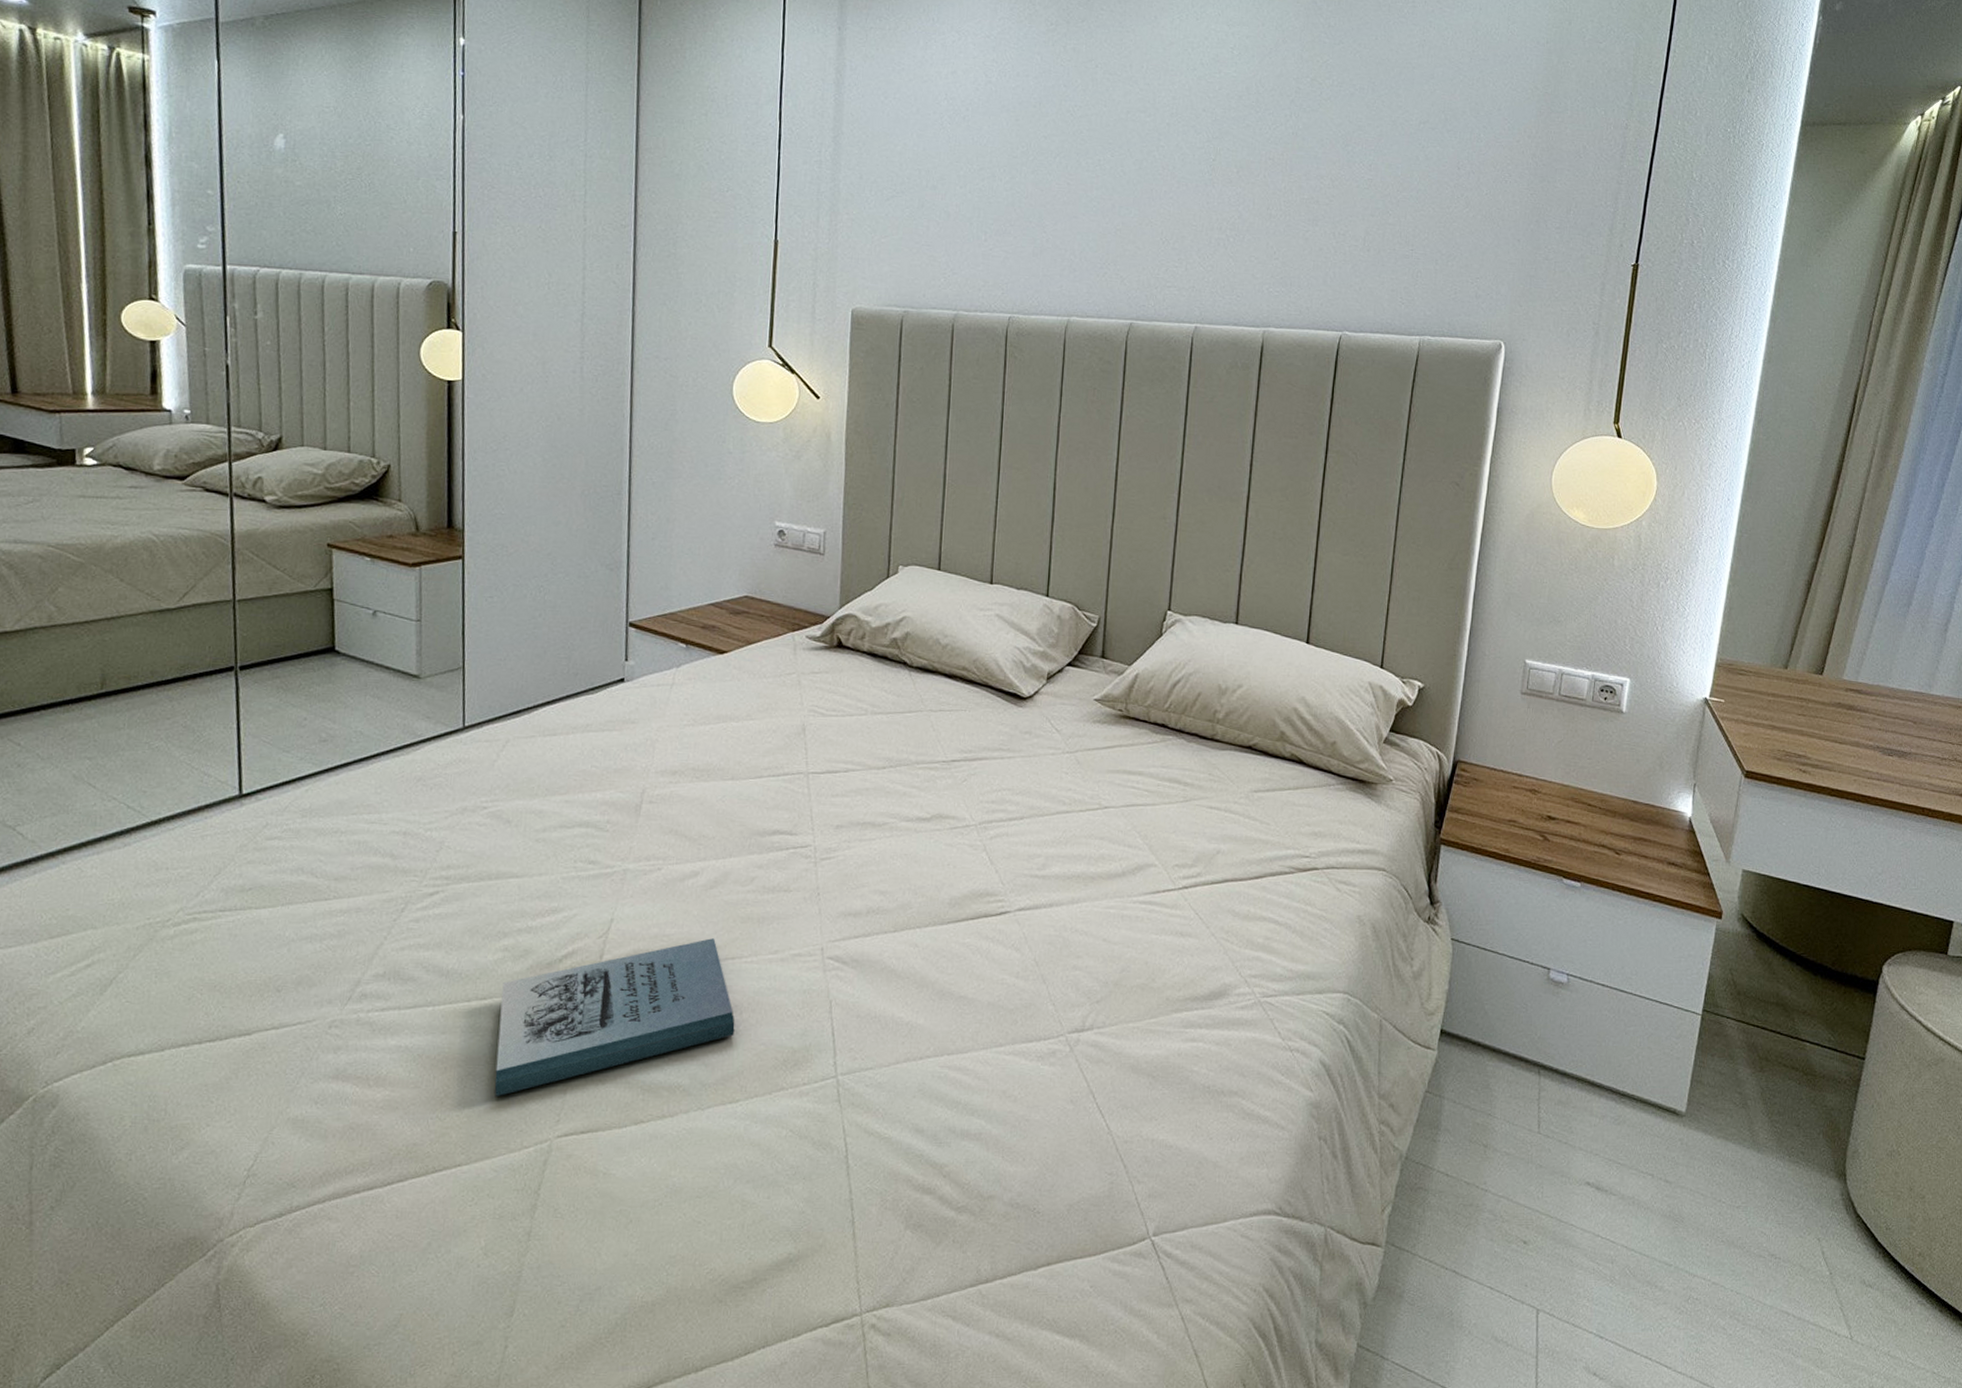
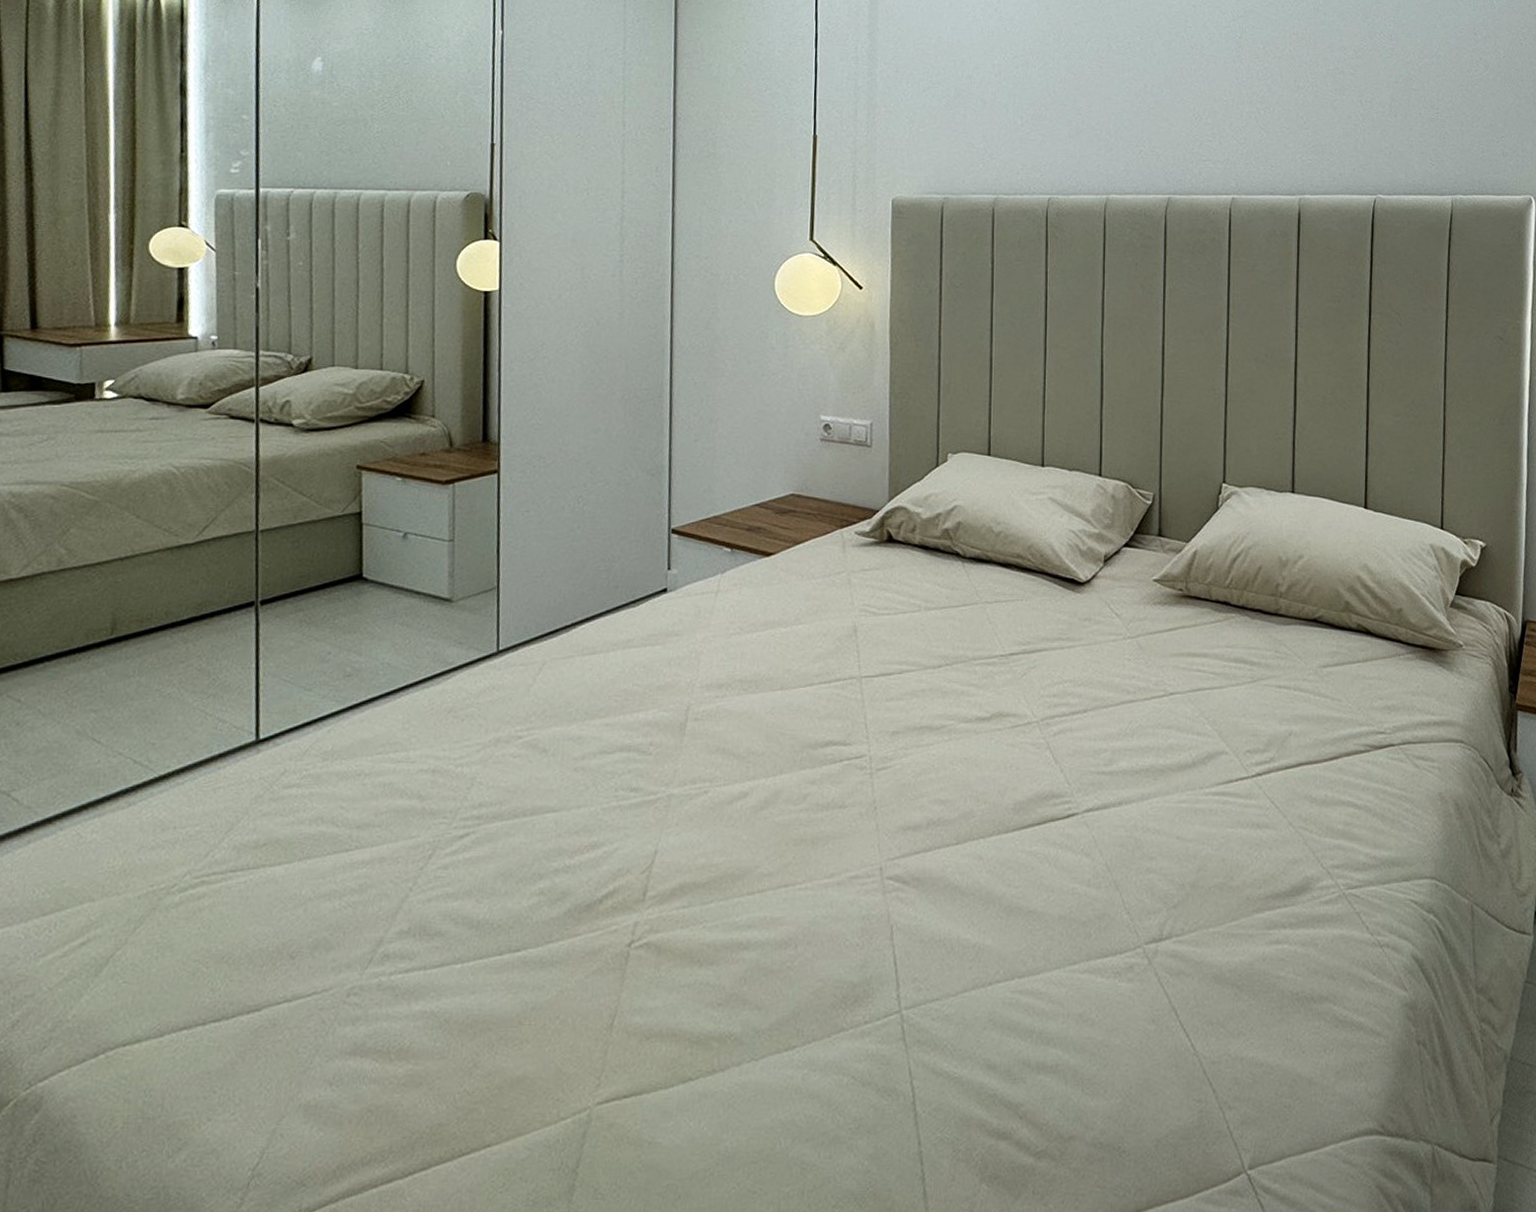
book: present [494,938,735,1098] -> none [528,865,790,1063]

